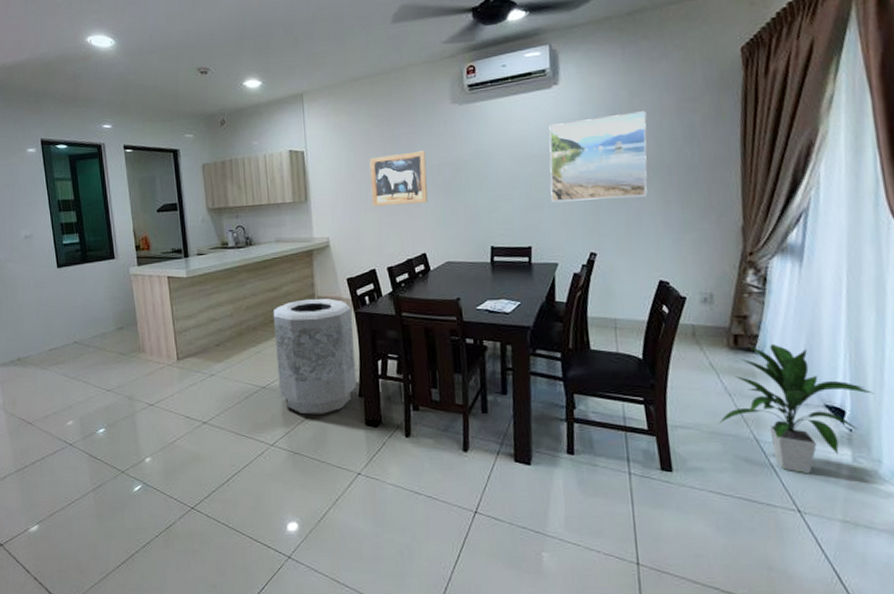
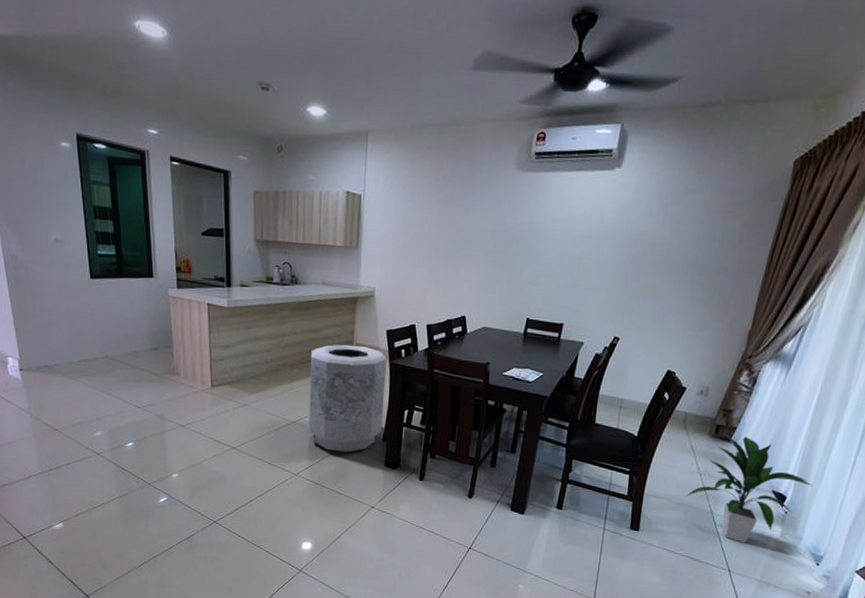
wall art: present [369,150,428,207] -> none [422,213,482,266]
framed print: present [549,111,647,202] -> none [591,207,695,292]

